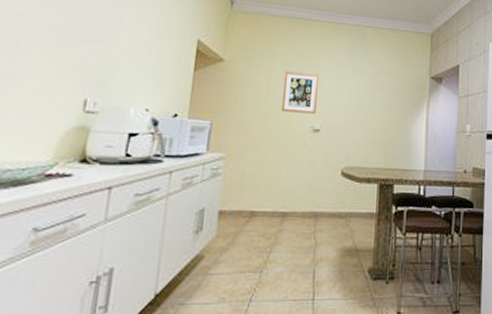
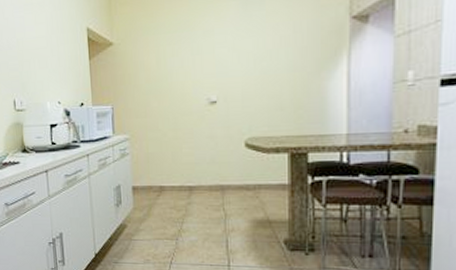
wall art: present [281,70,320,114] -> none [172,40,211,87]

